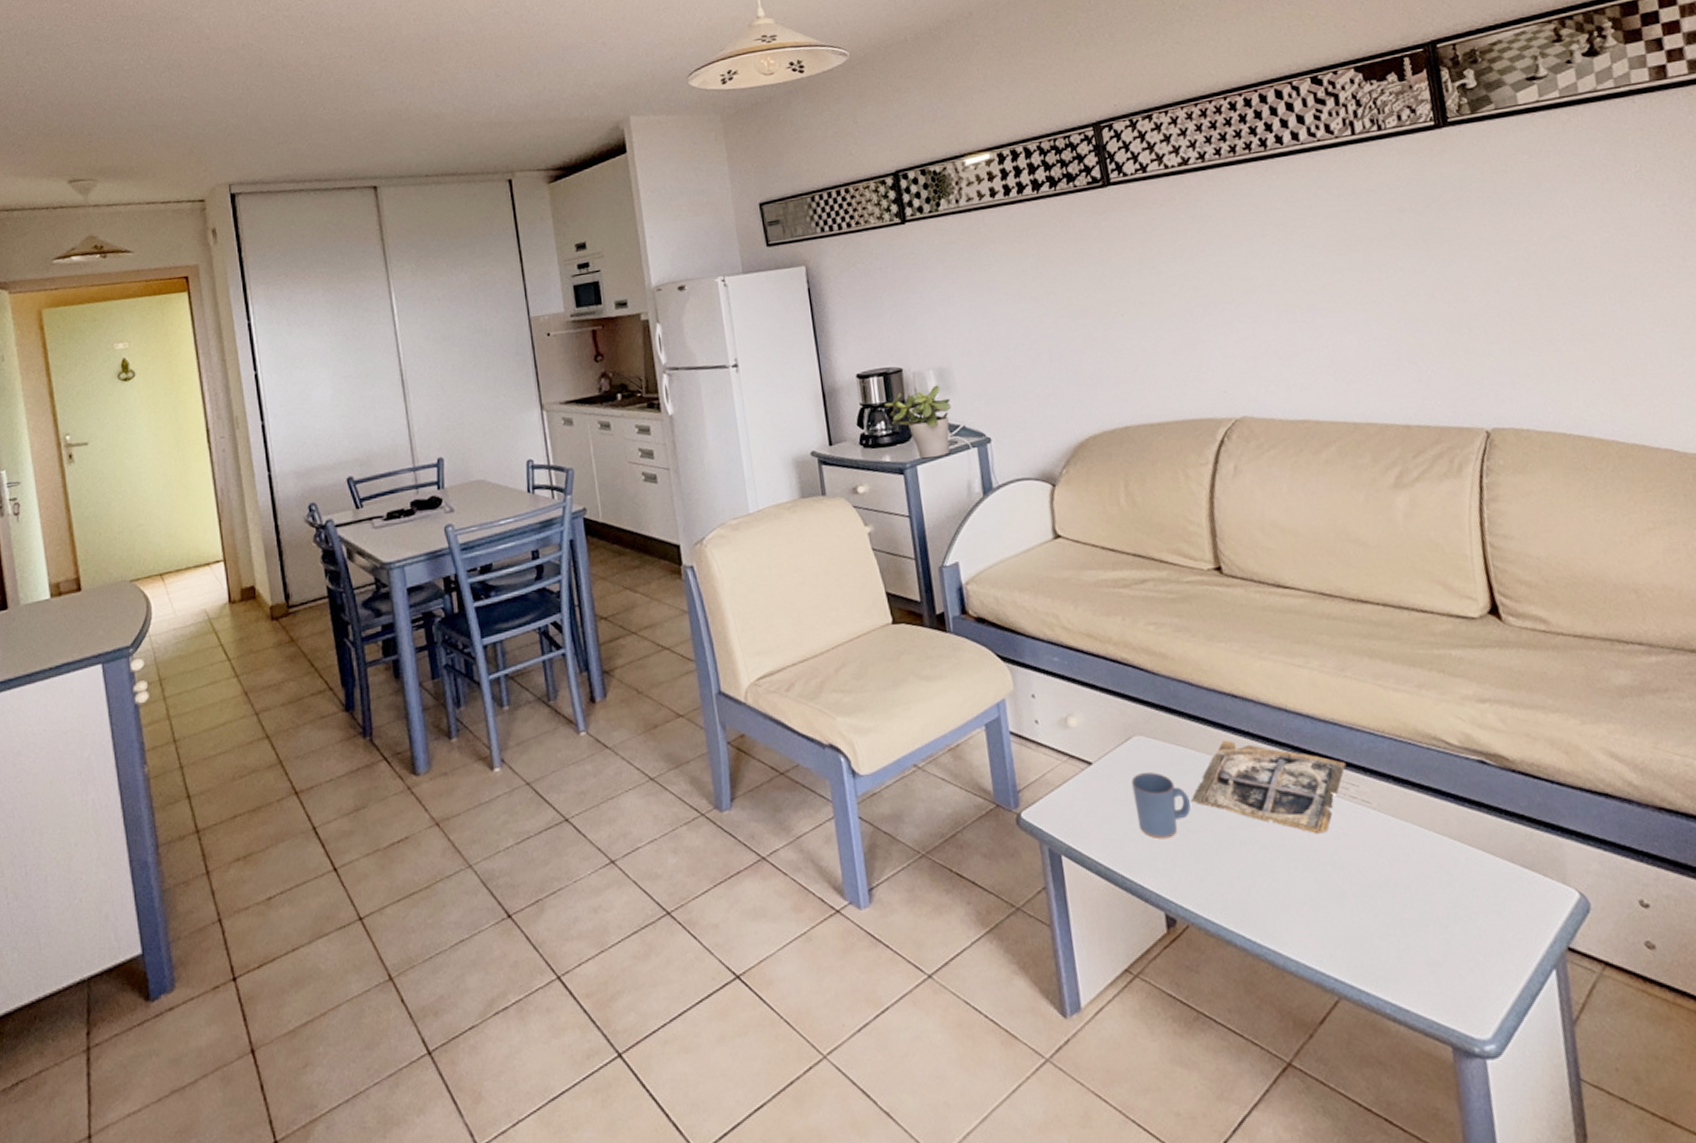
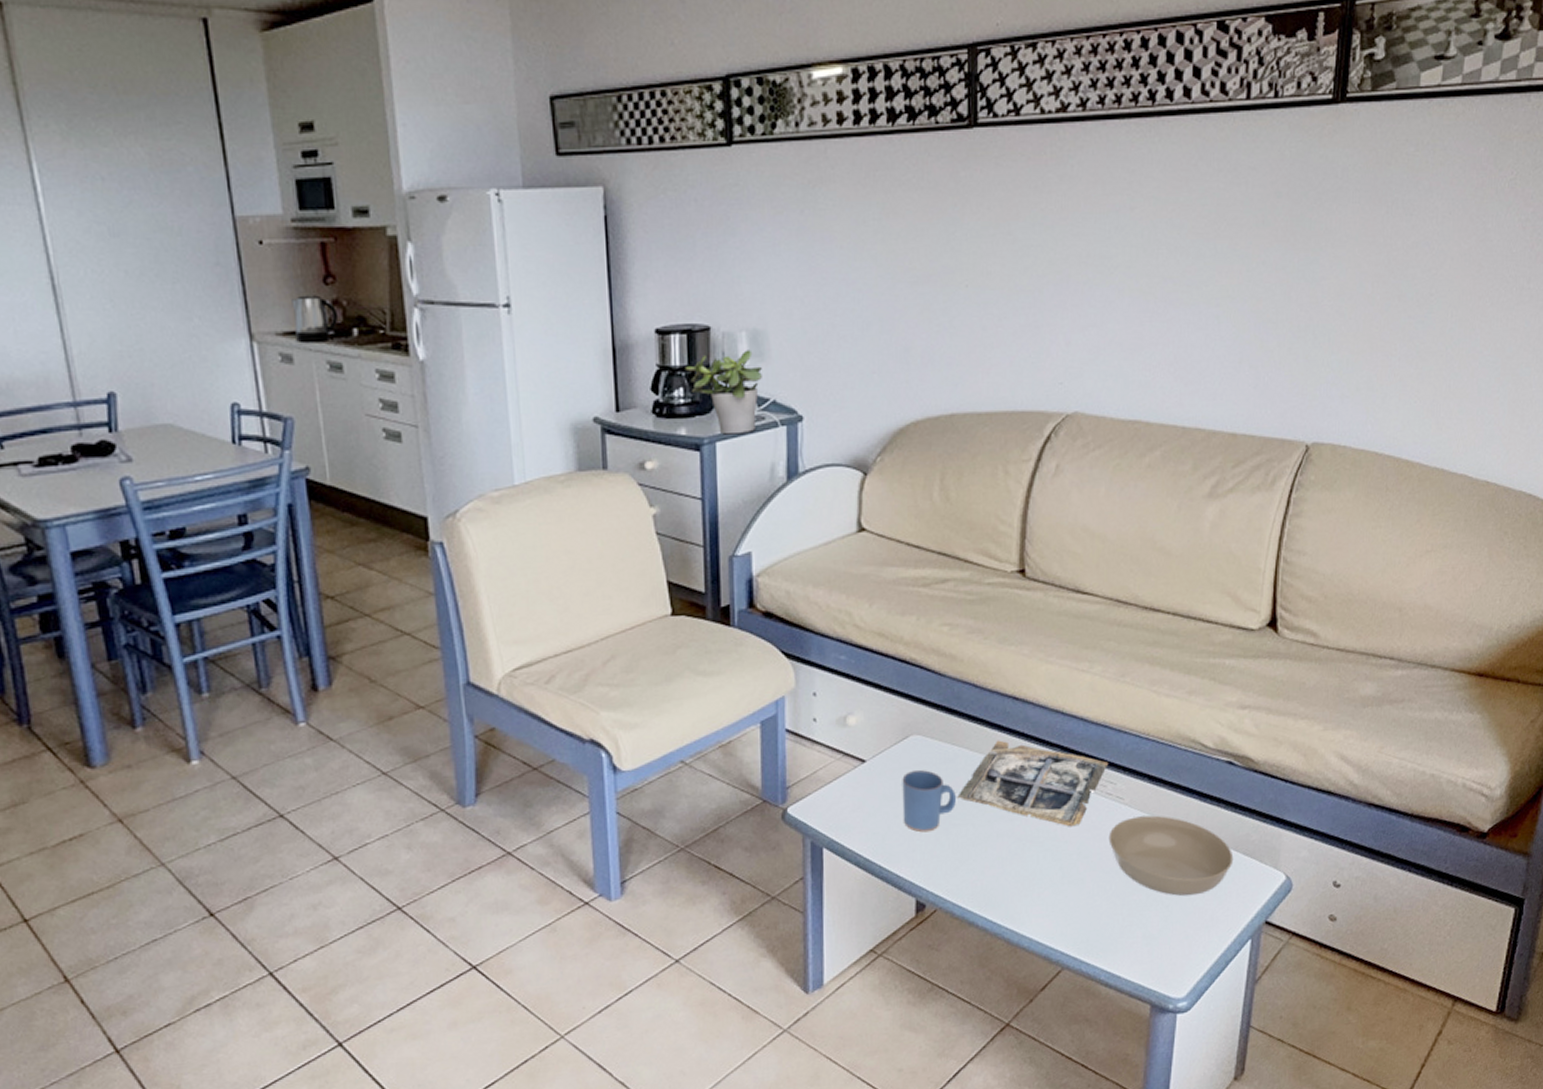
kettle: none [571,370,607,408] -> present [291,295,339,343]
bowl: none [1361,821,1513,916] -> present [1108,815,1234,897]

